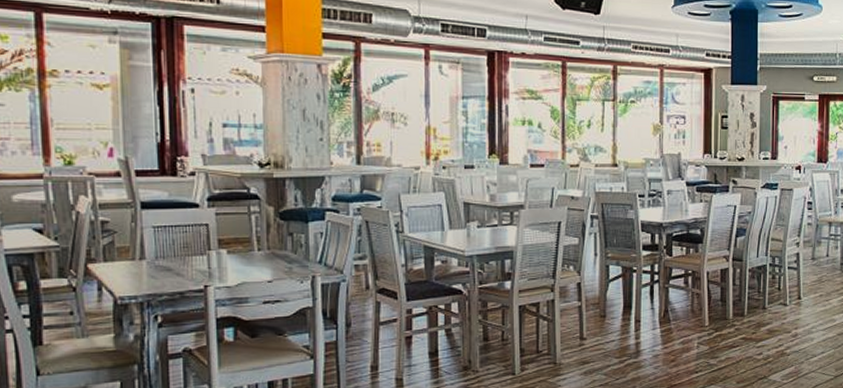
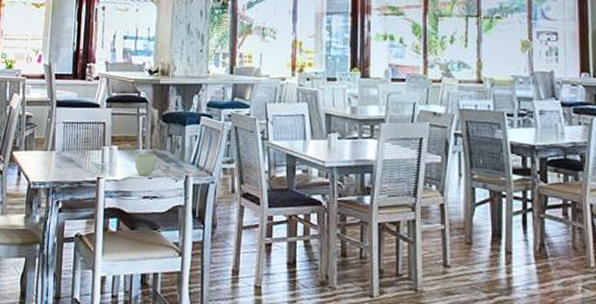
cup: none [249,255,284,280] -> present [134,153,162,176]

